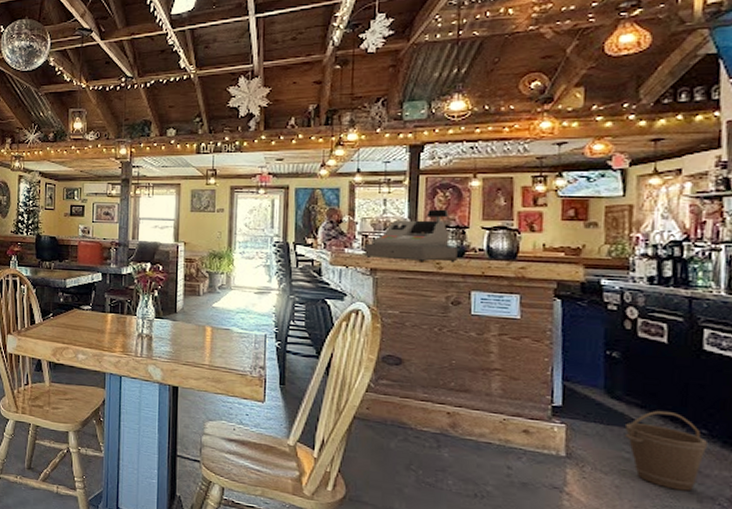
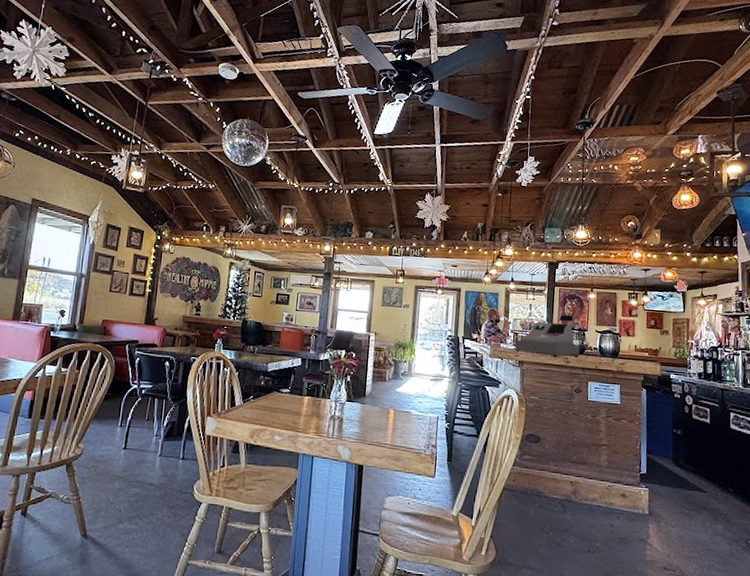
bucket: present [625,411,707,491] -> none [685,475,733,537]

